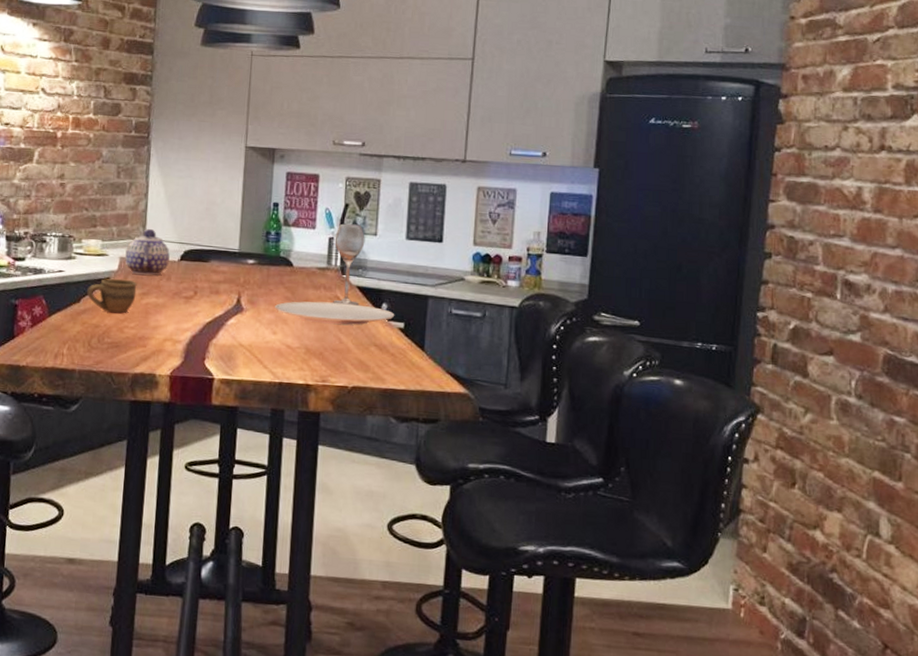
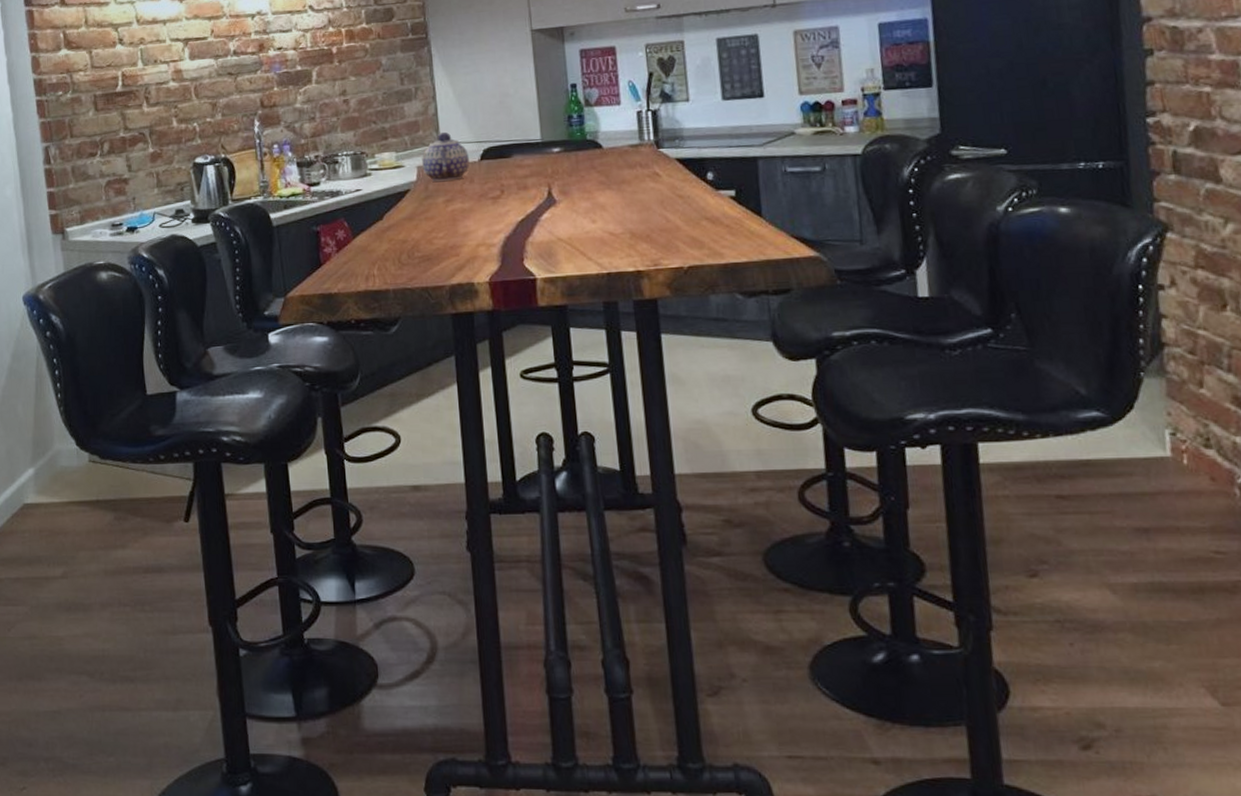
cup: present [87,278,137,314] -> none [388,188,440,226]
plate: present [275,301,395,325] -> none [590,178,723,204]
wineglass: present [333,223,365,306] -> none [643,92,682,181]

